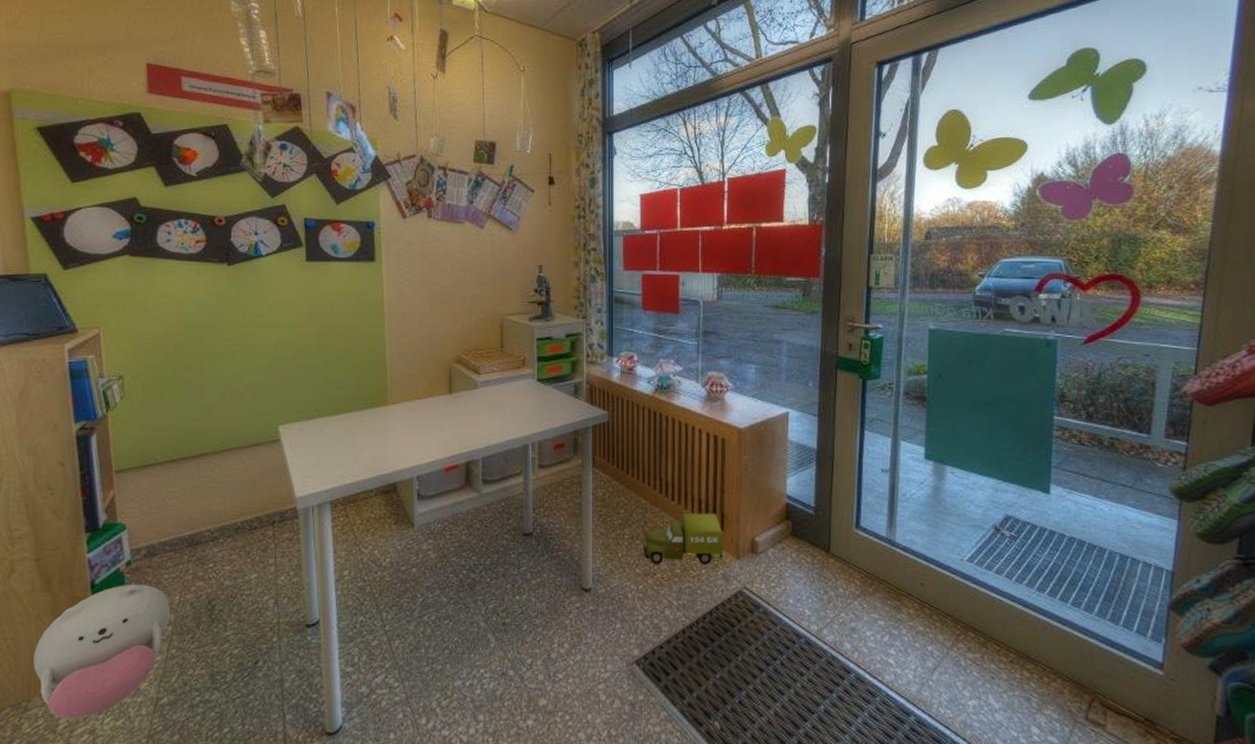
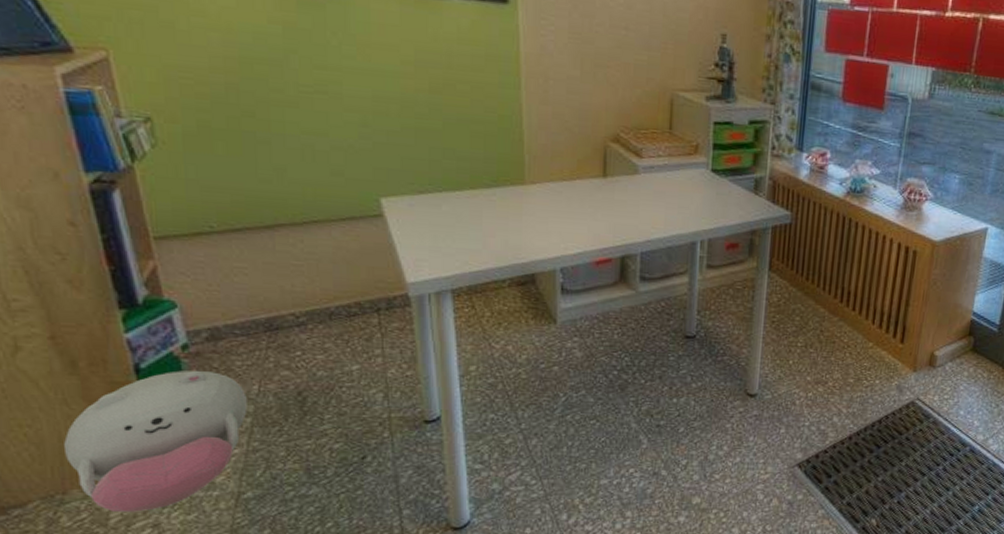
toy truck: present [643,512,724,564] -> none [816,323,903,375]

